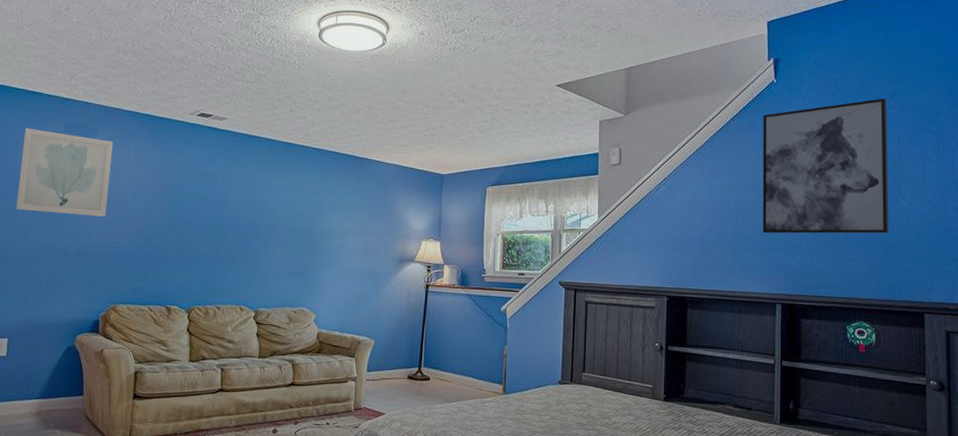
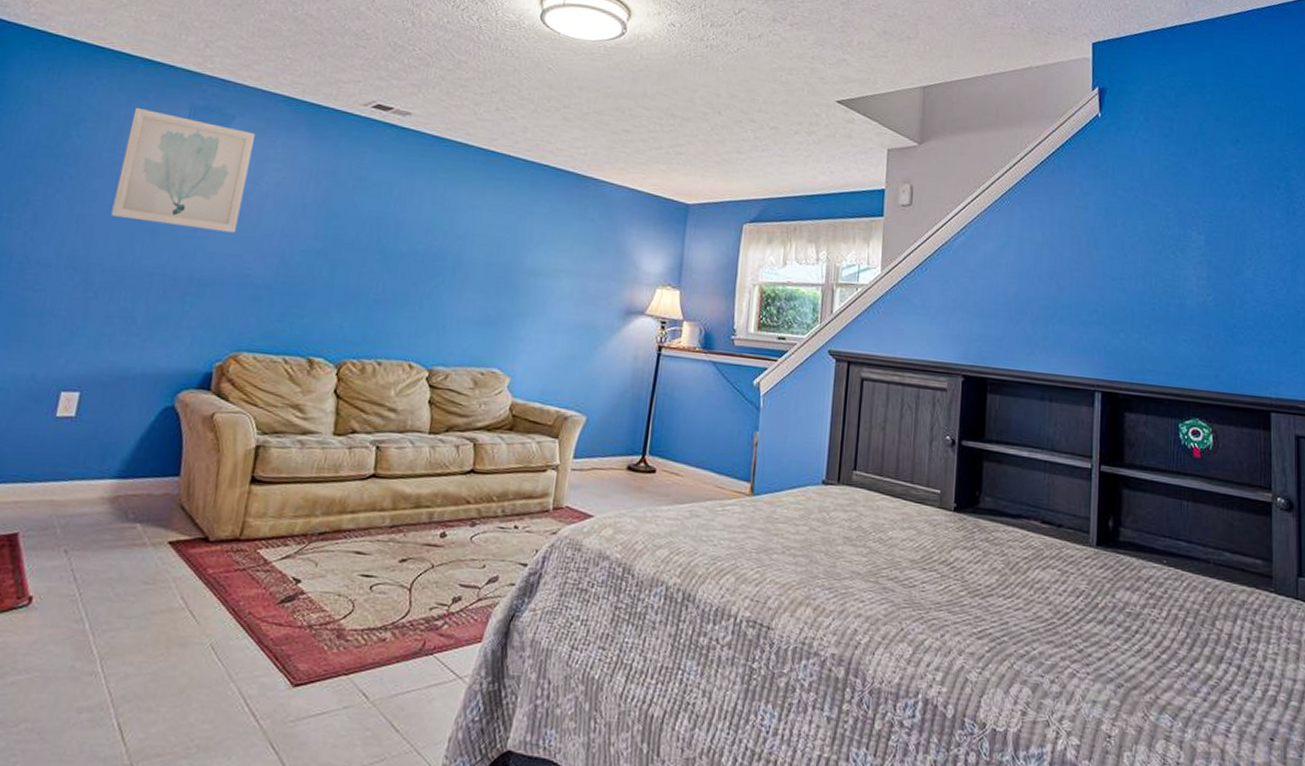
wall art: present [762,98,889,234] -> none [1080,144,1231,311]

